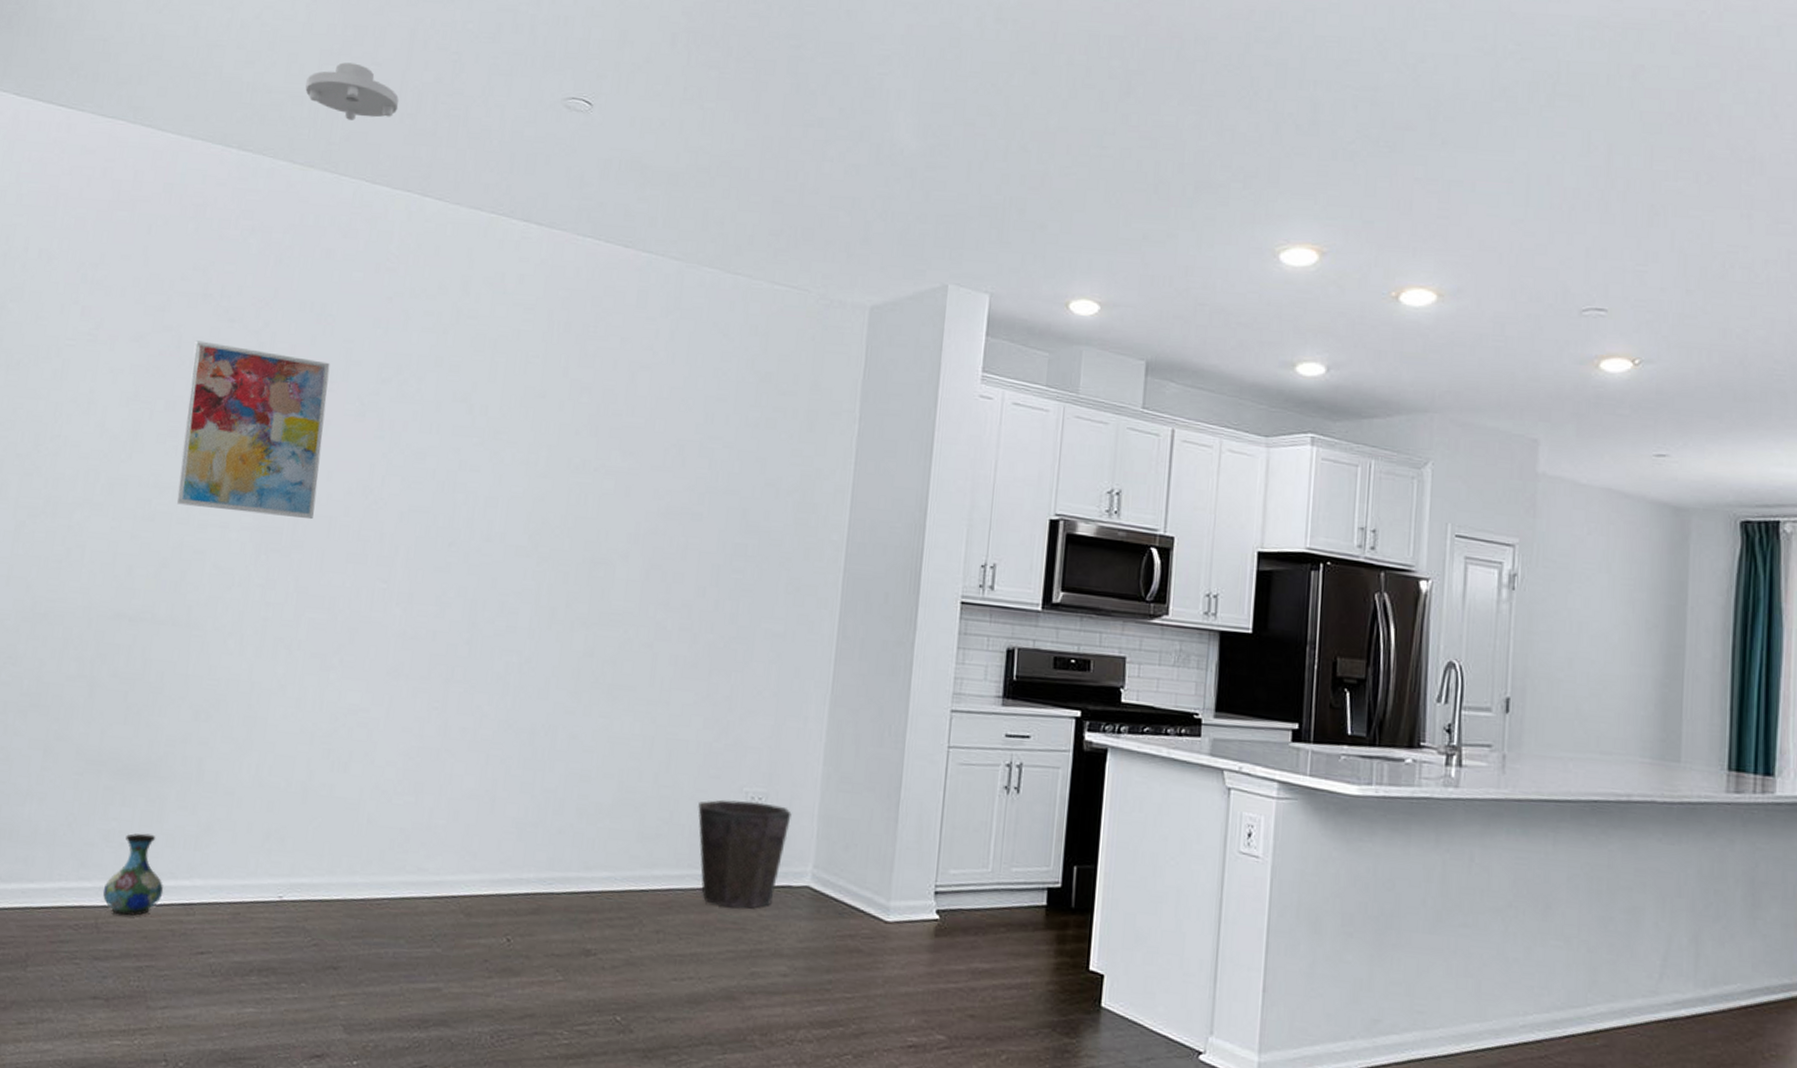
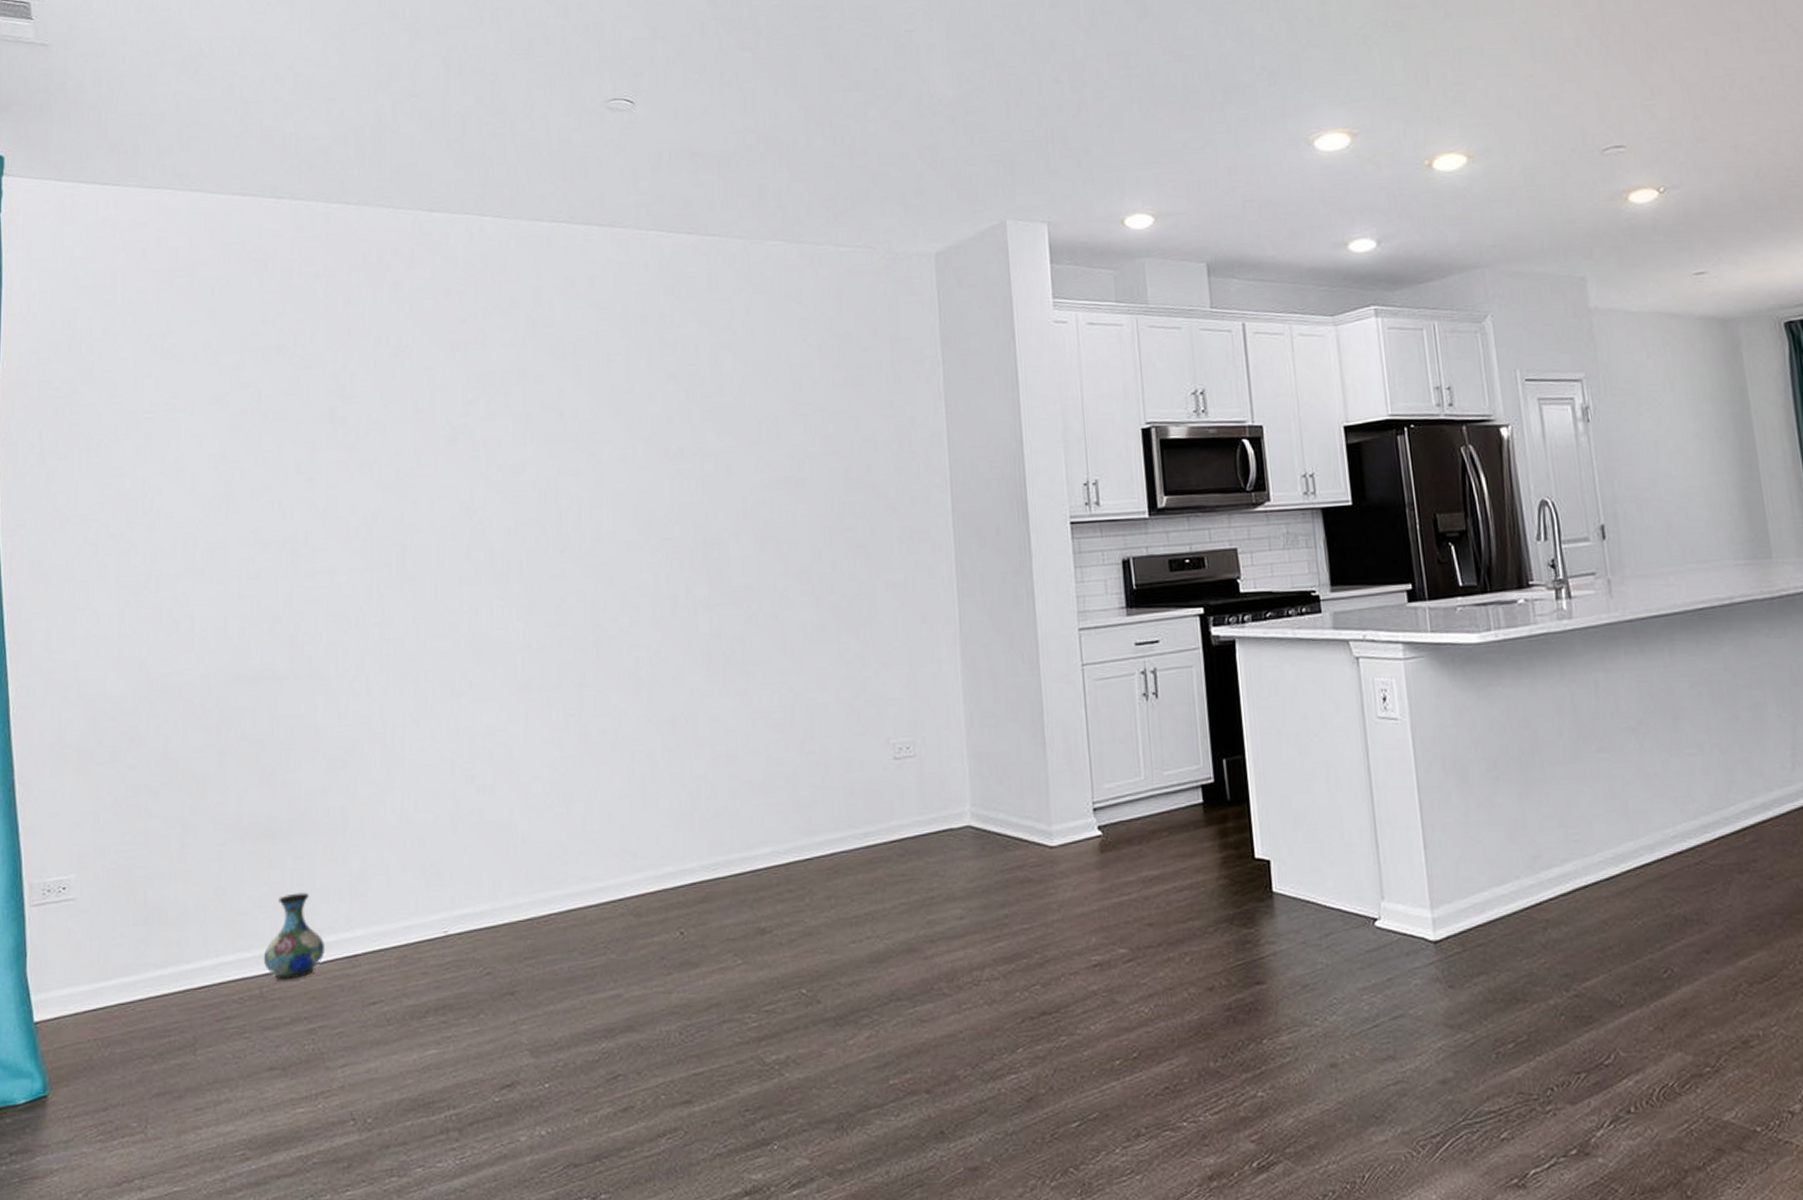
wall art: present [177,340,330,520] -> none [275,392,420,558]
ceiling light: present [305,62,399,120] -> none [348,98,444,154]
waste bin: present [698,799,792,909] -> none [848,751,942,861]

